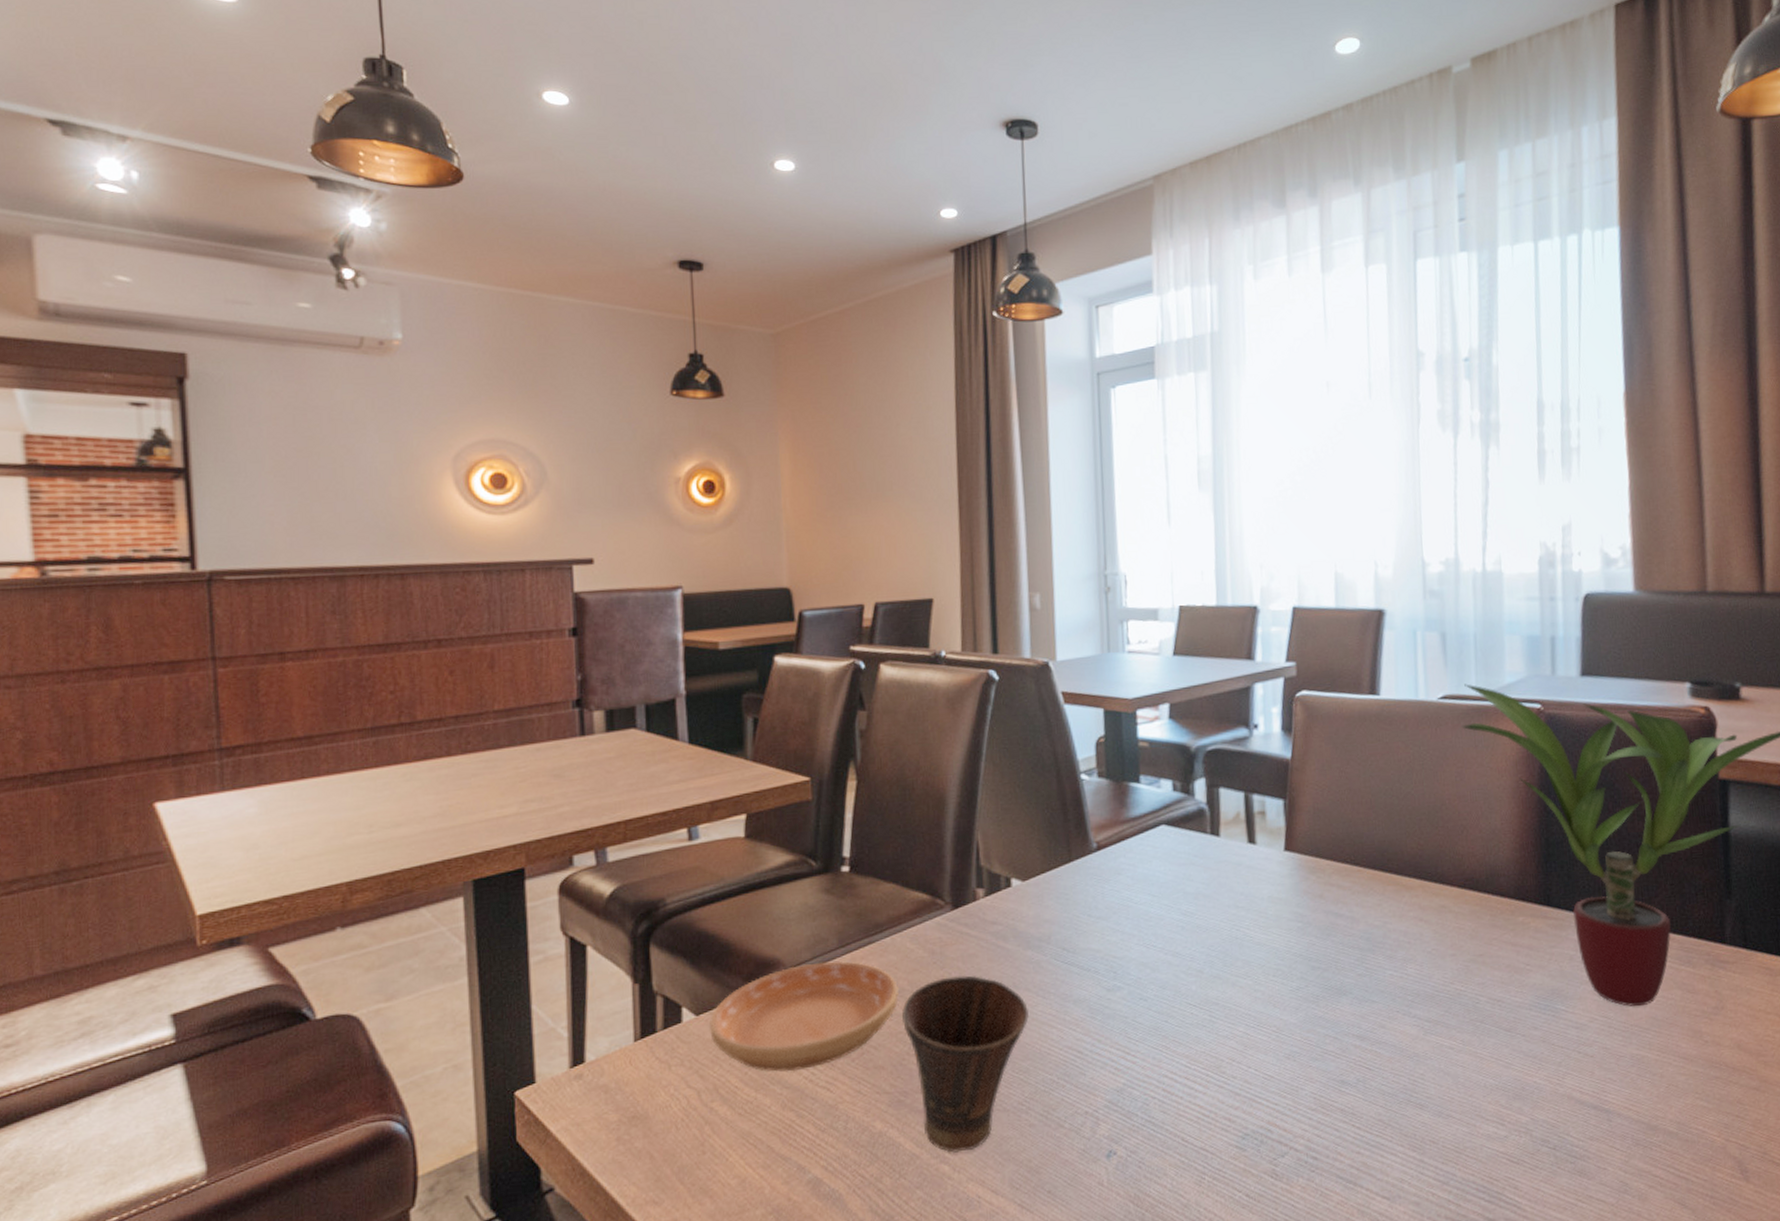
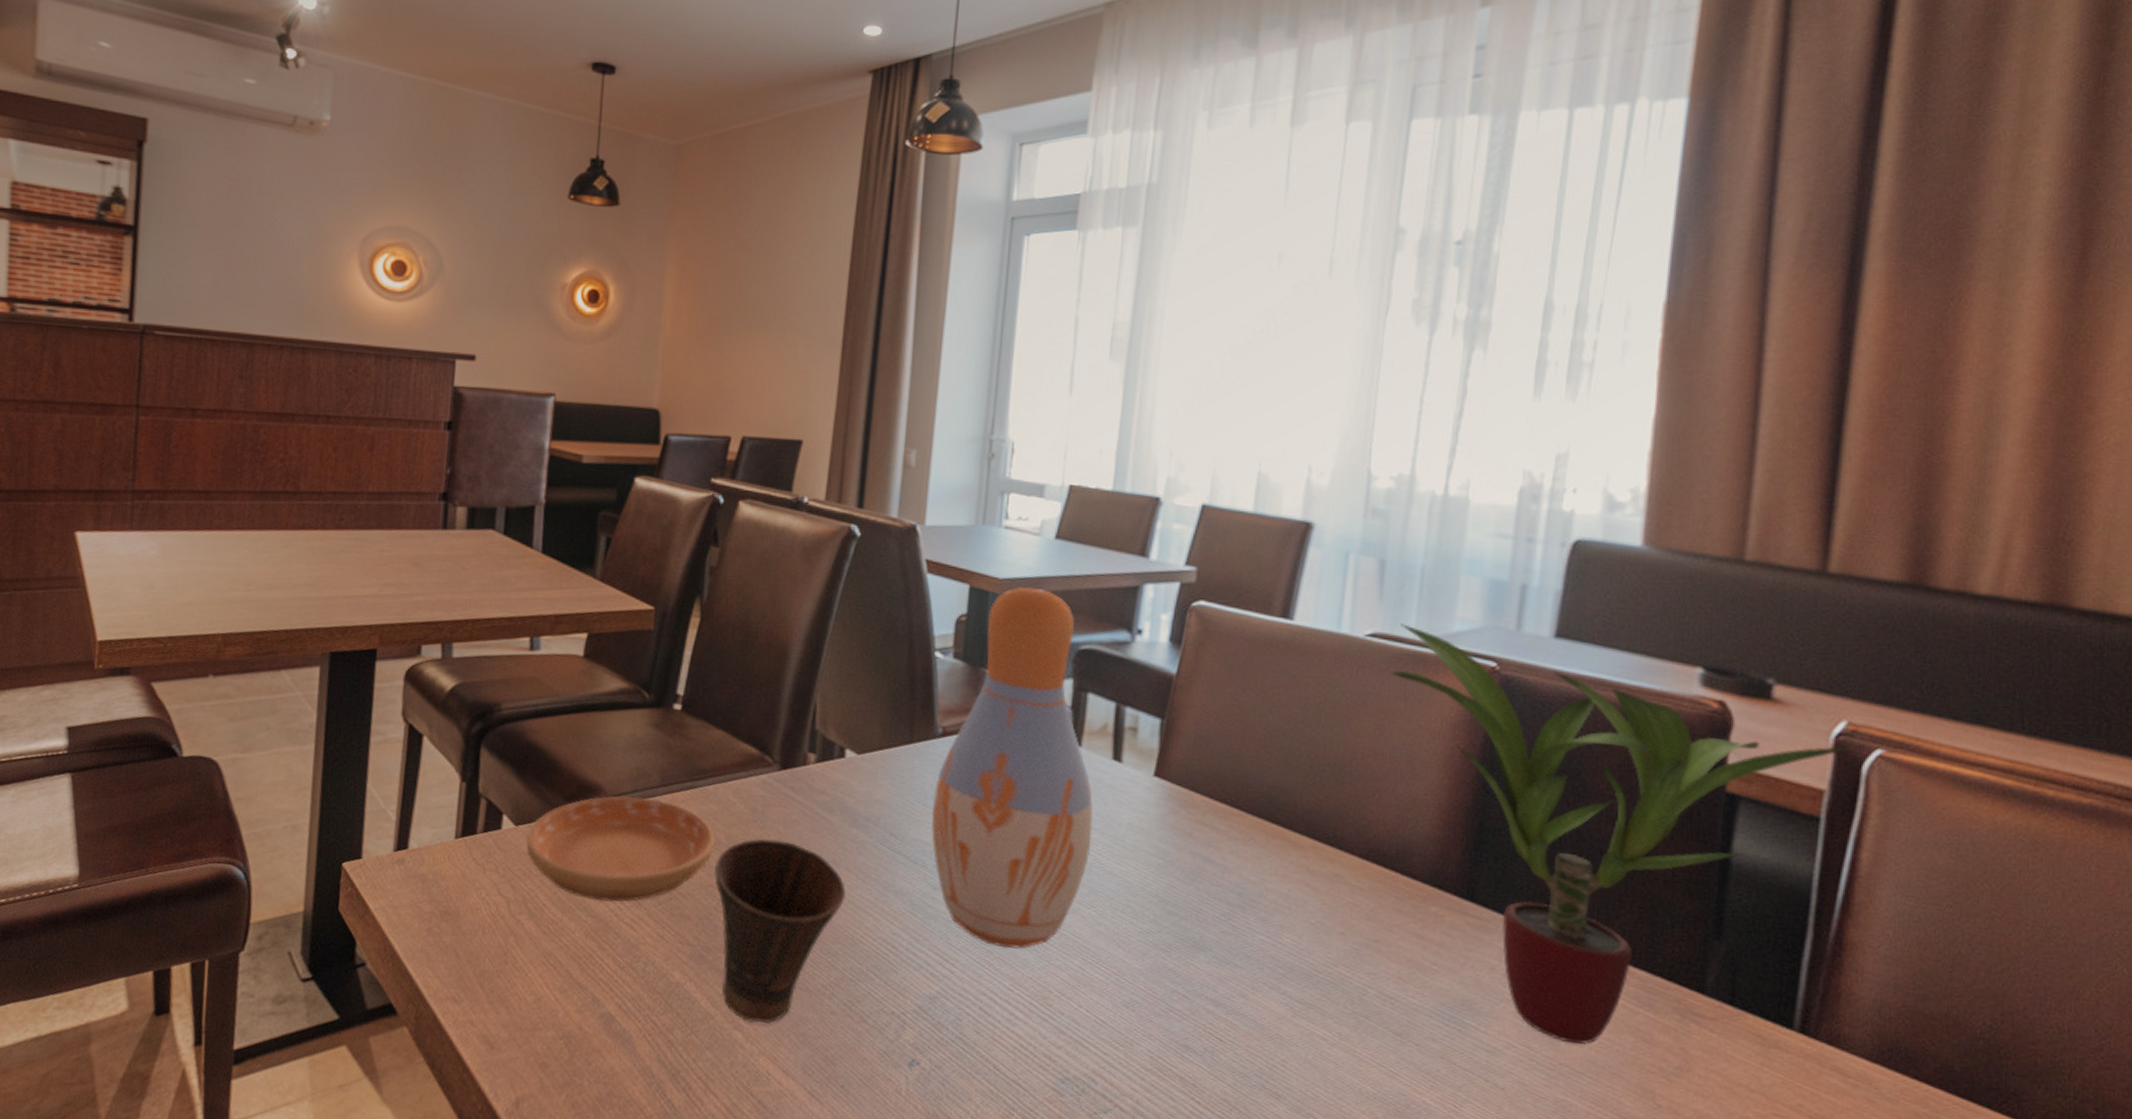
vase: none [1096,702,1240,1031] -> present [931,586,1094,949]

